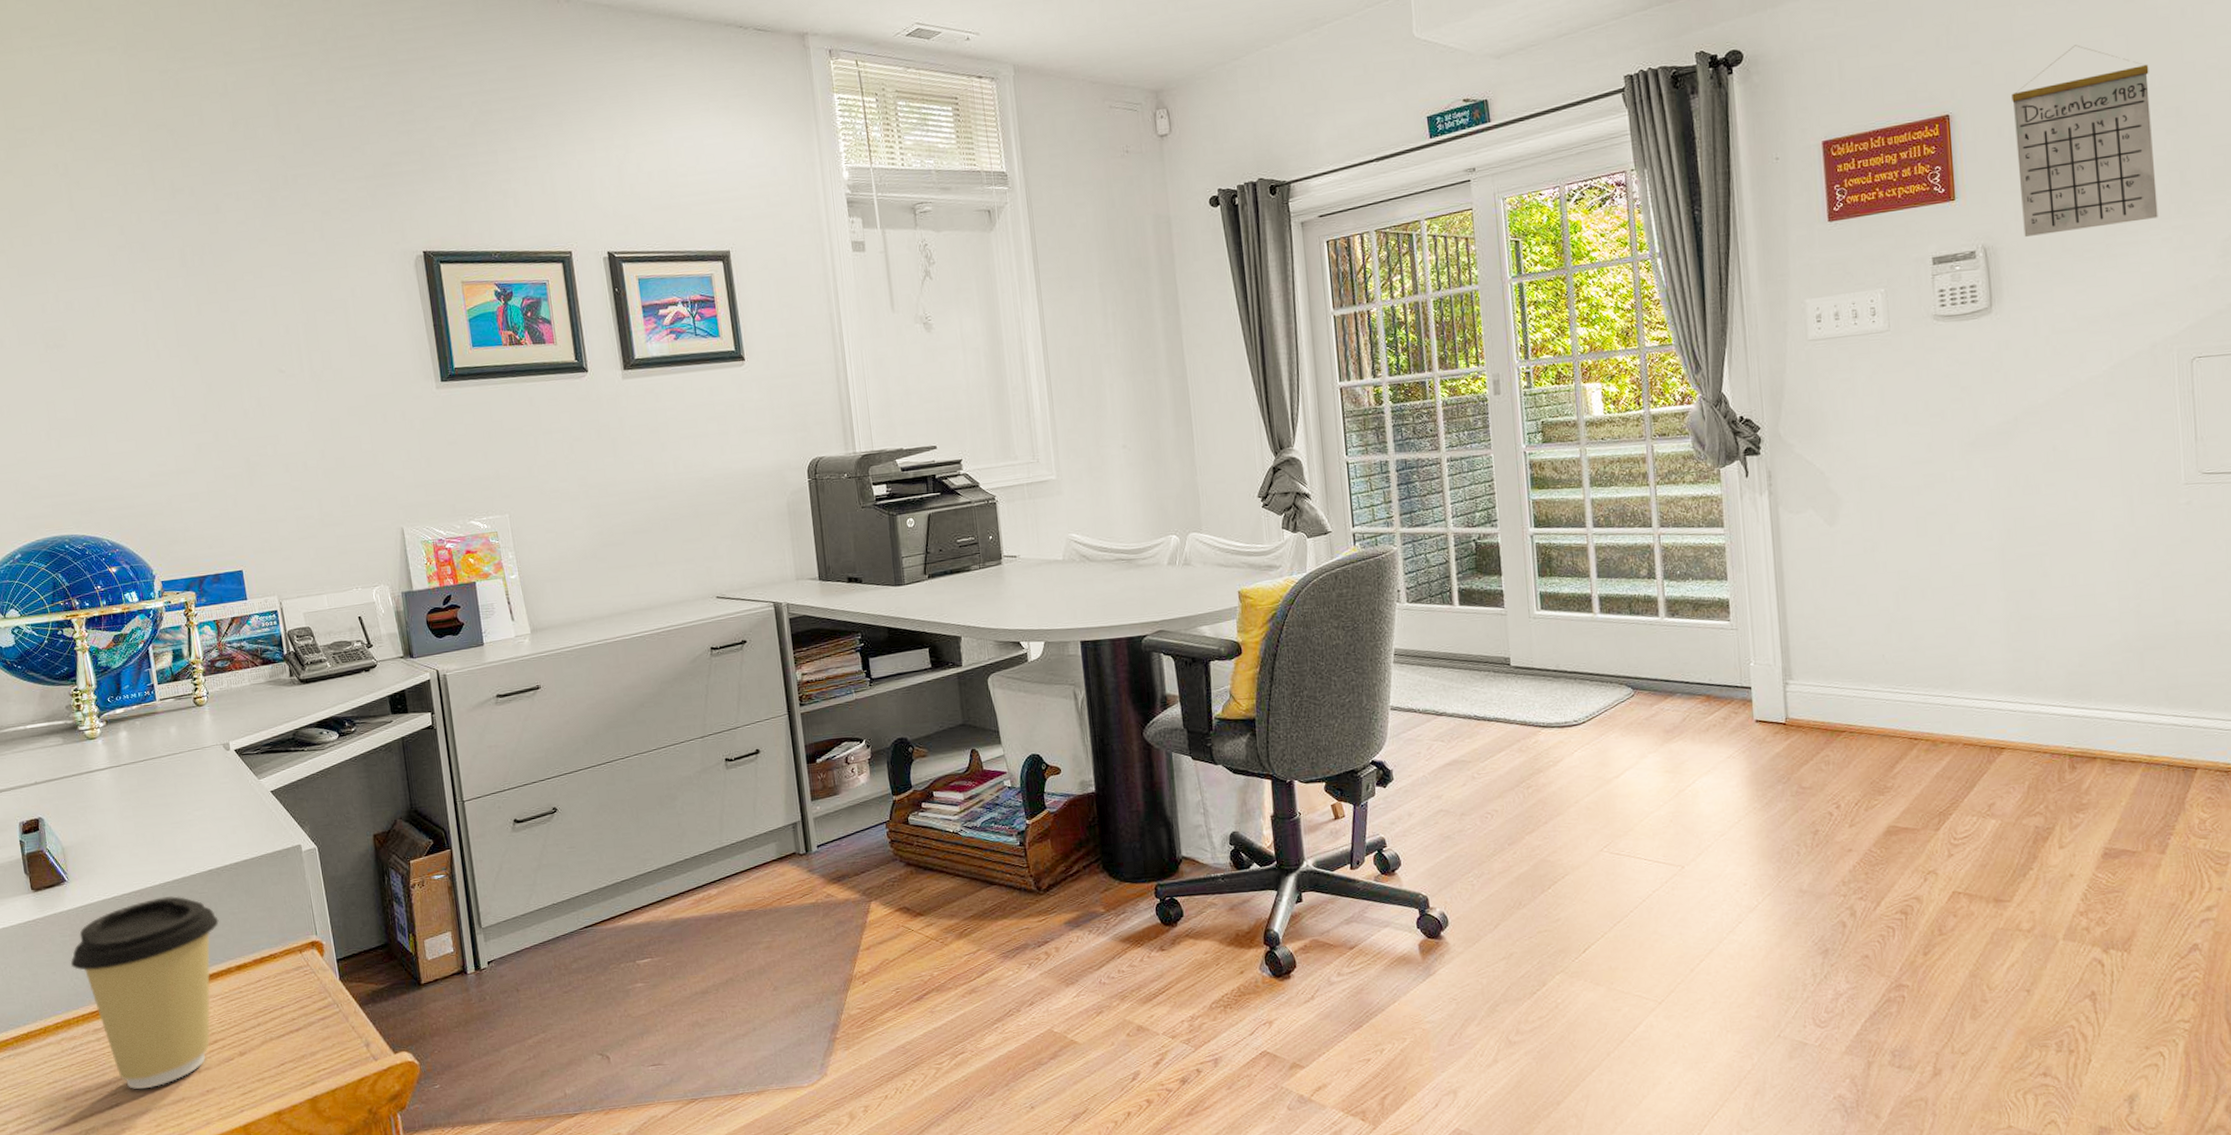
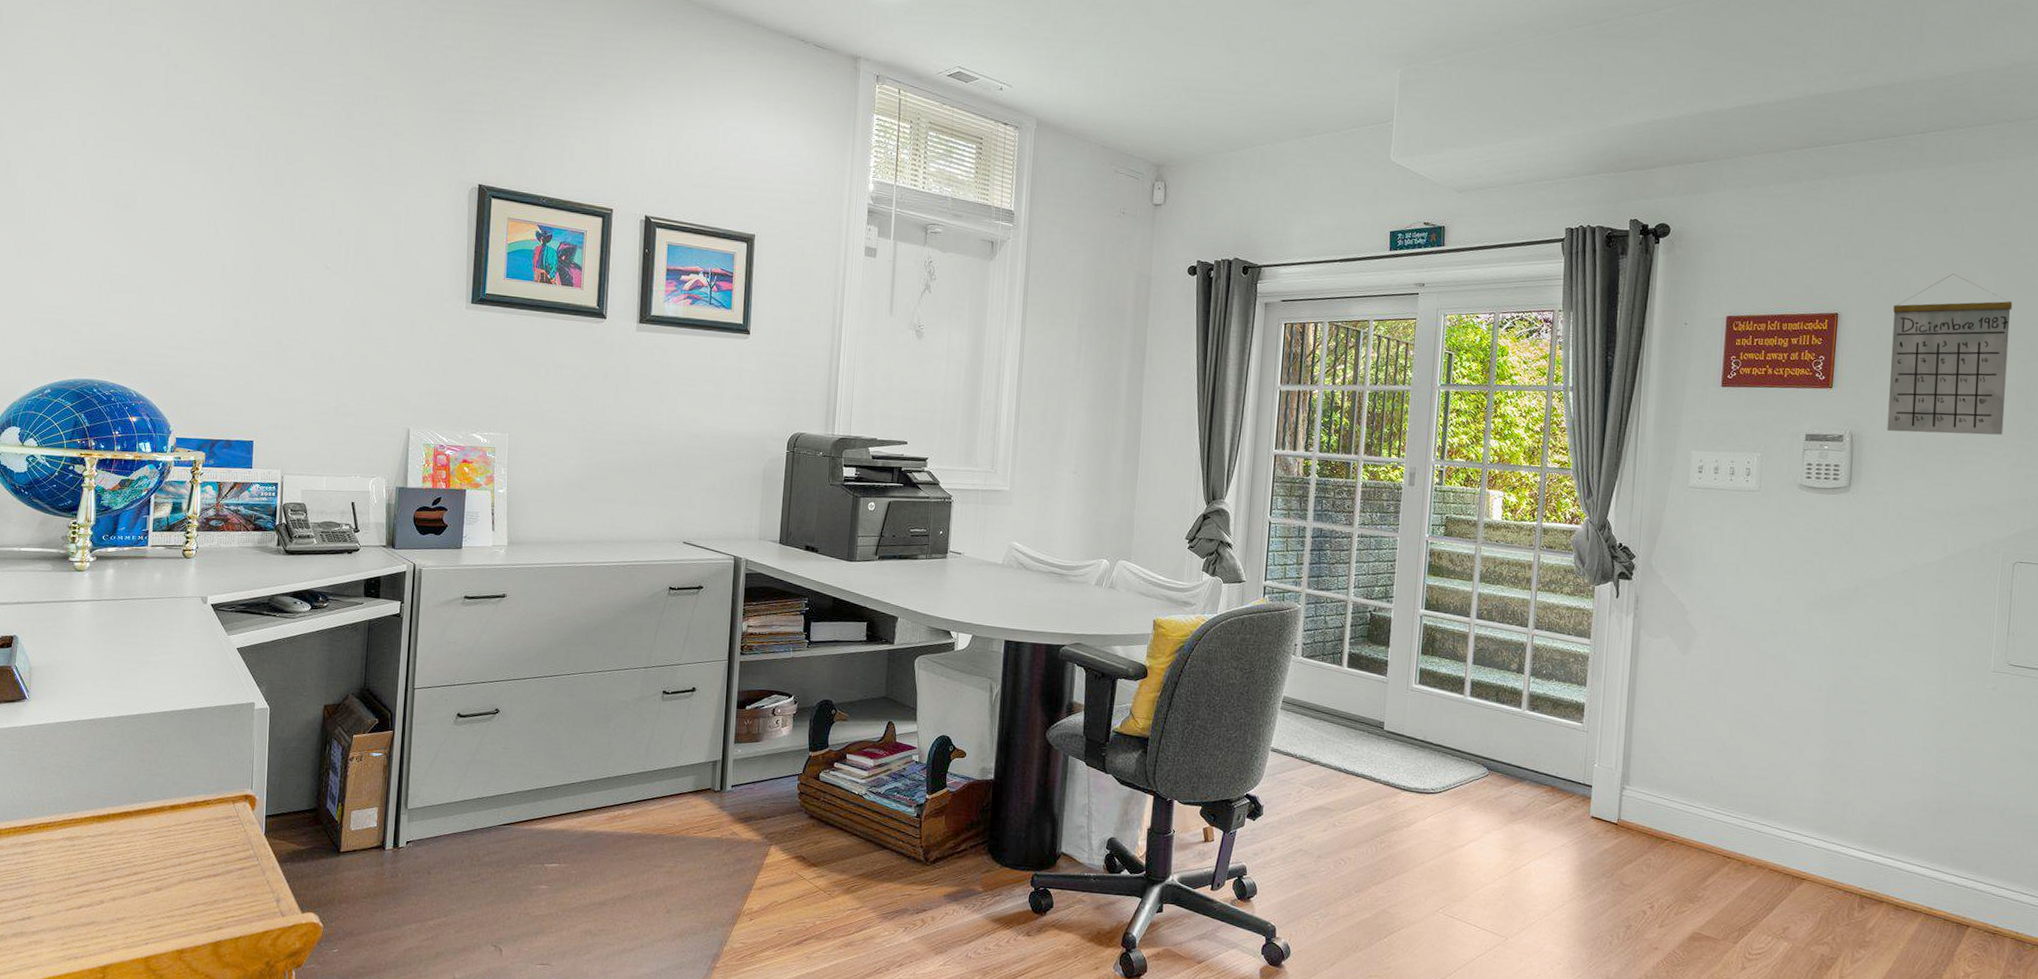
coffee cup: present [70,896,219,1090] -> none [14,728,163,907]

